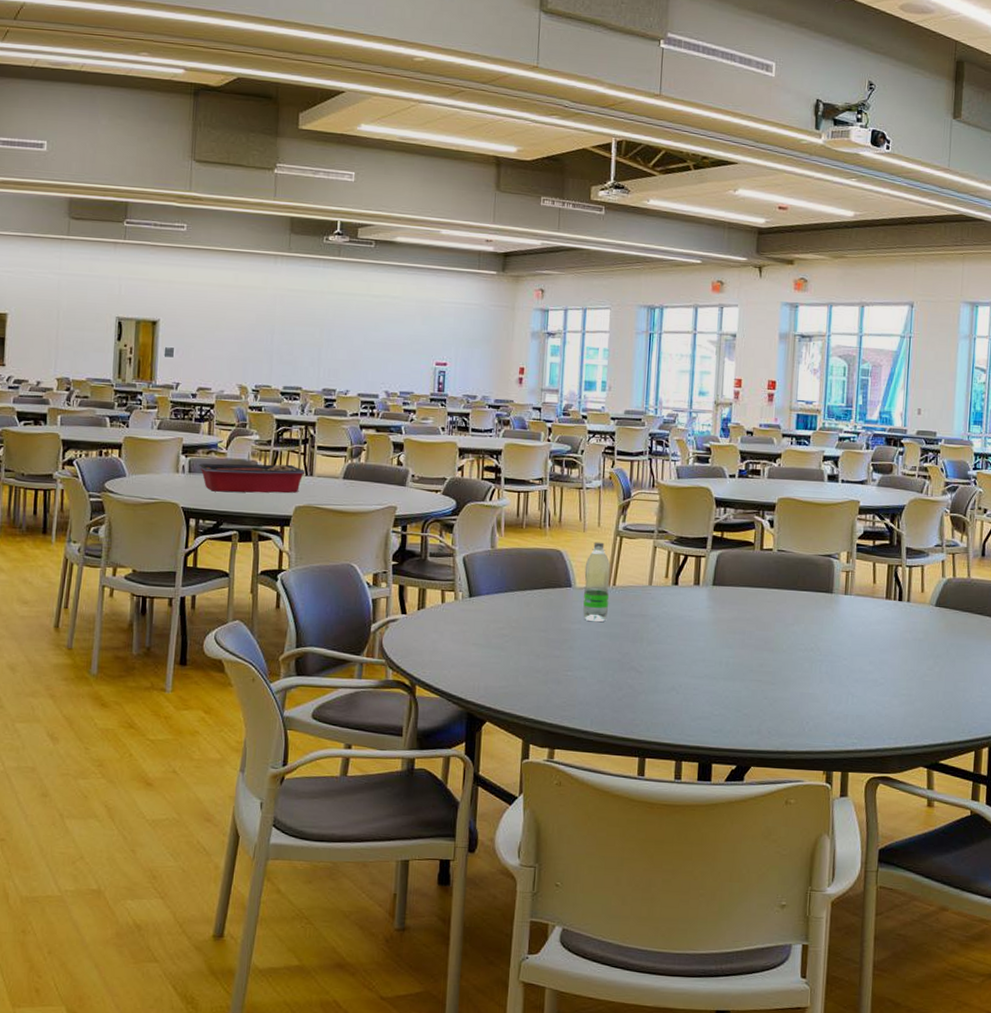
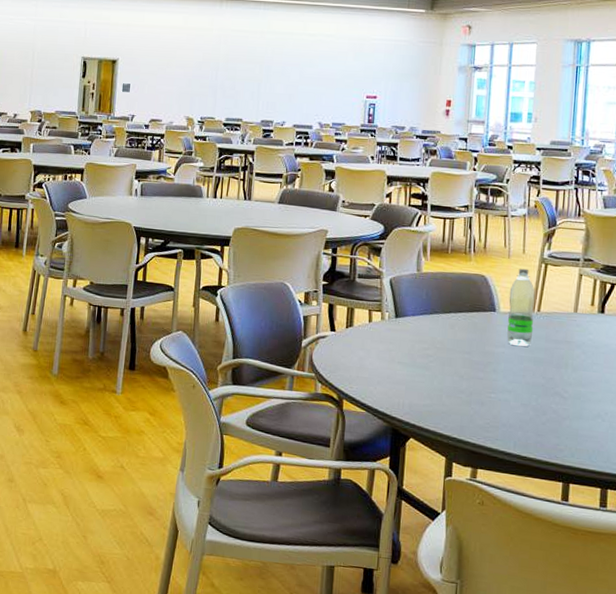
tray: present [199,463,306,493] -> none [150,187,244,216]

